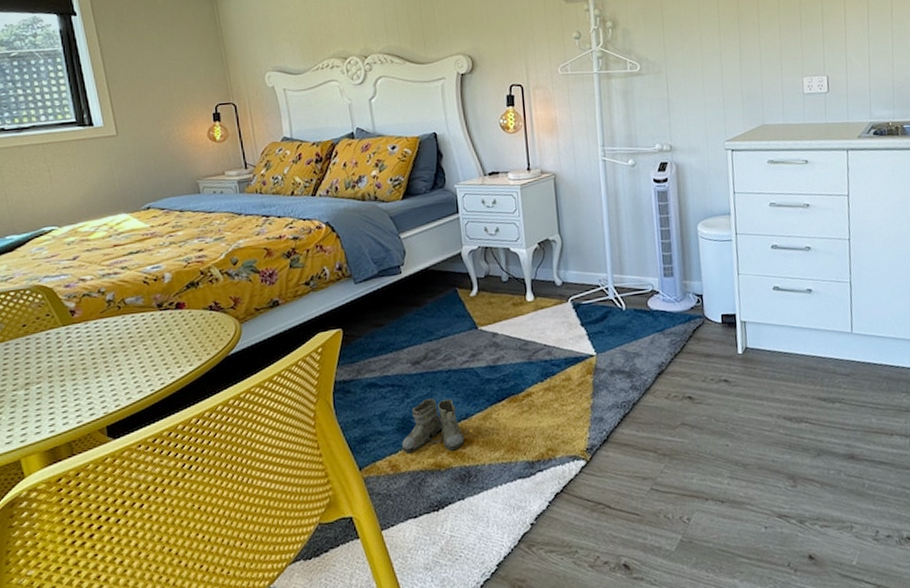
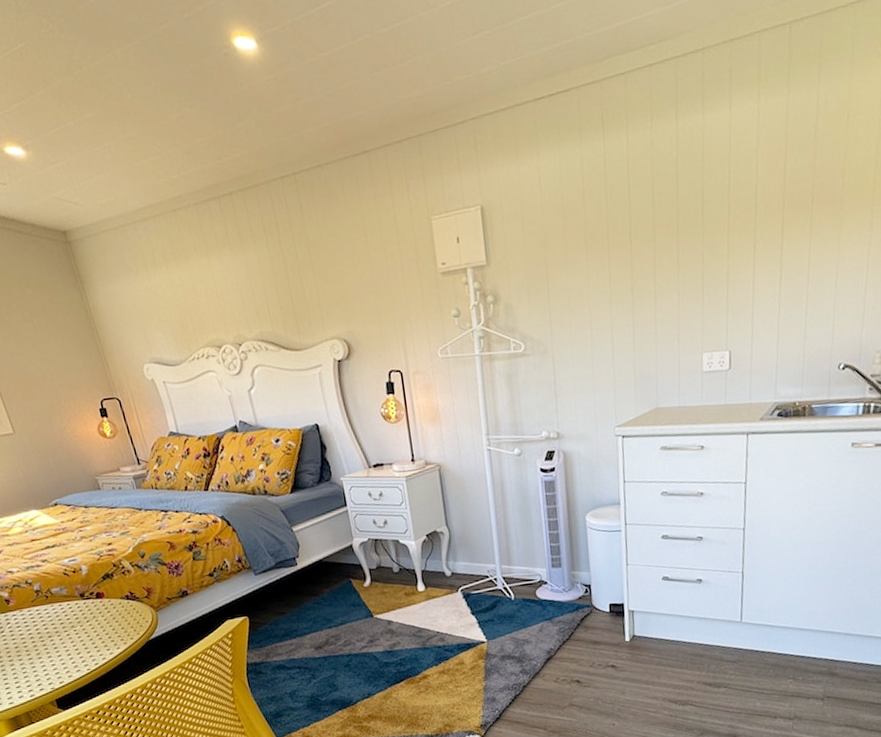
boots: present [401,398,470,453] -> none [312,679,373,726]

